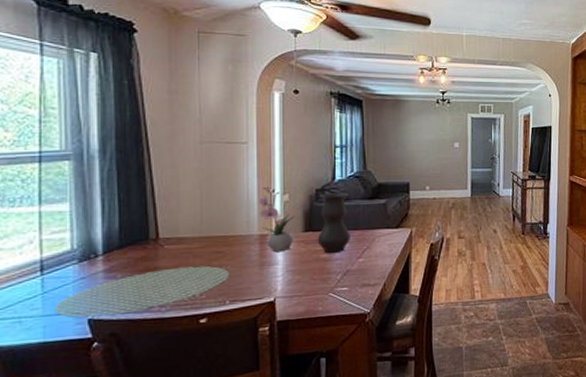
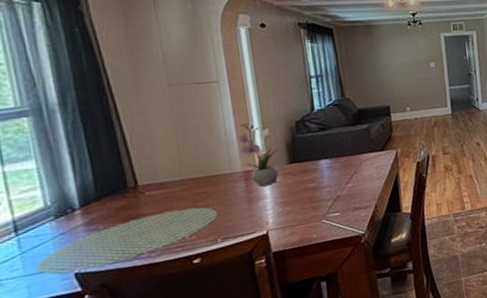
vase: present [317,192,351,253] -> none [300,121,337,182]

